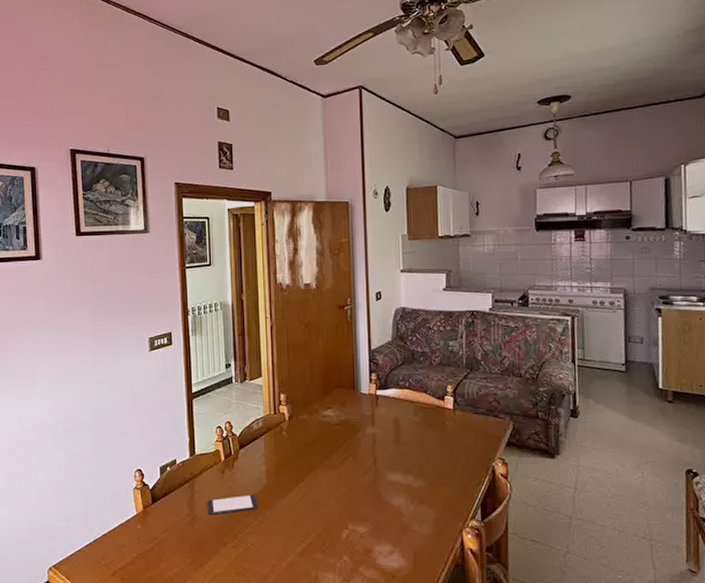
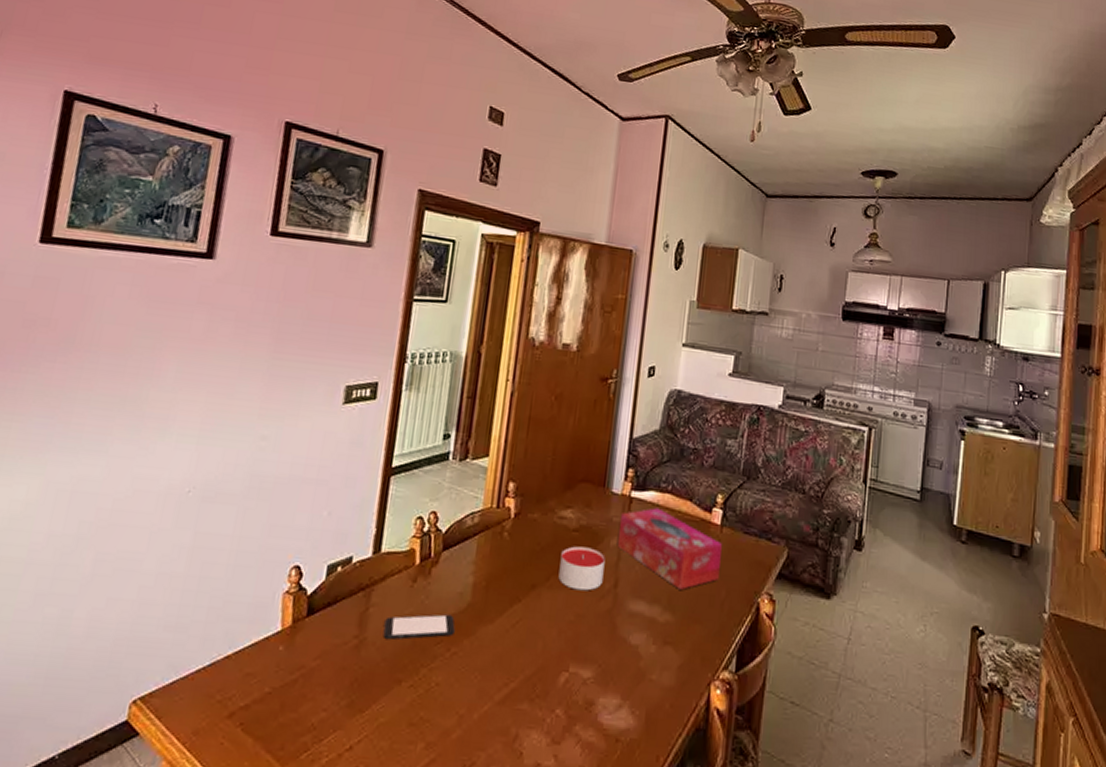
candle: none [329,436,364,469] -> present [558,546,606,591]
tissue box: none [370,401,458,461] -> present [617,508,722,590]

